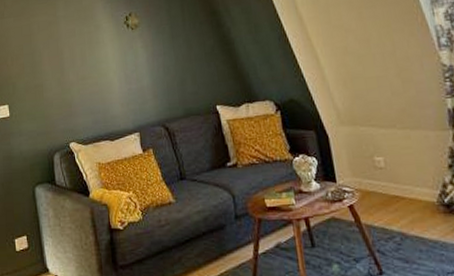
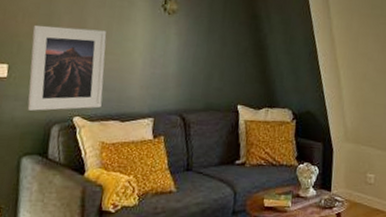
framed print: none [21,57,91,143] -> present [27,25,107,111]

